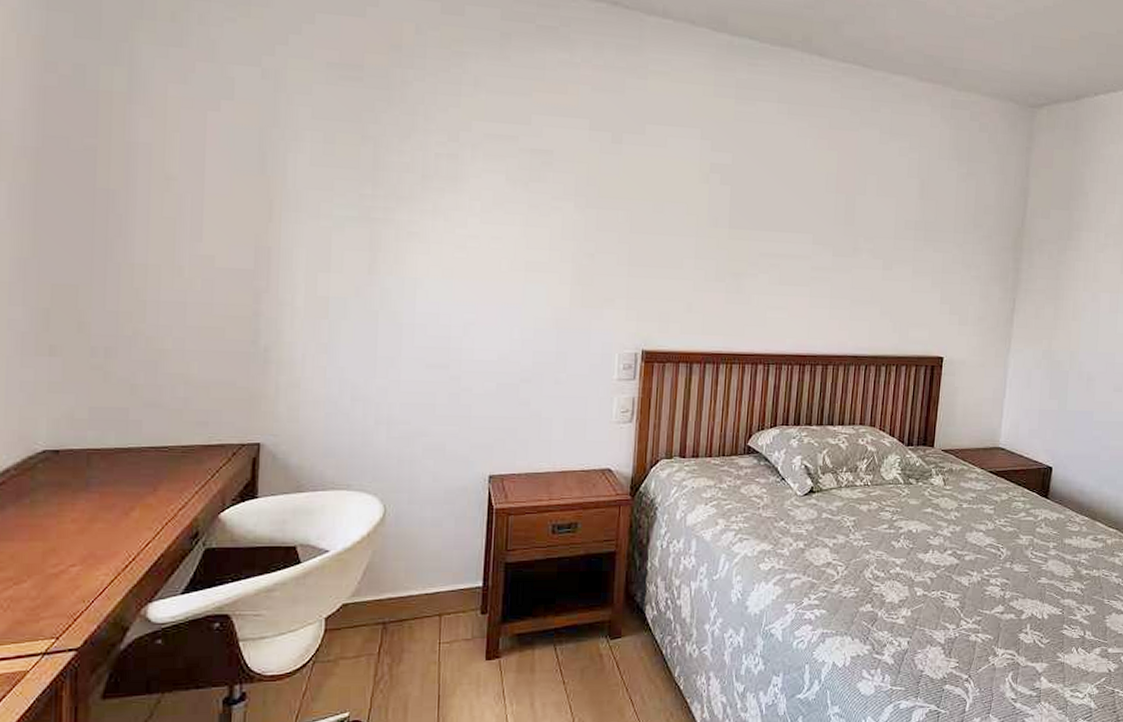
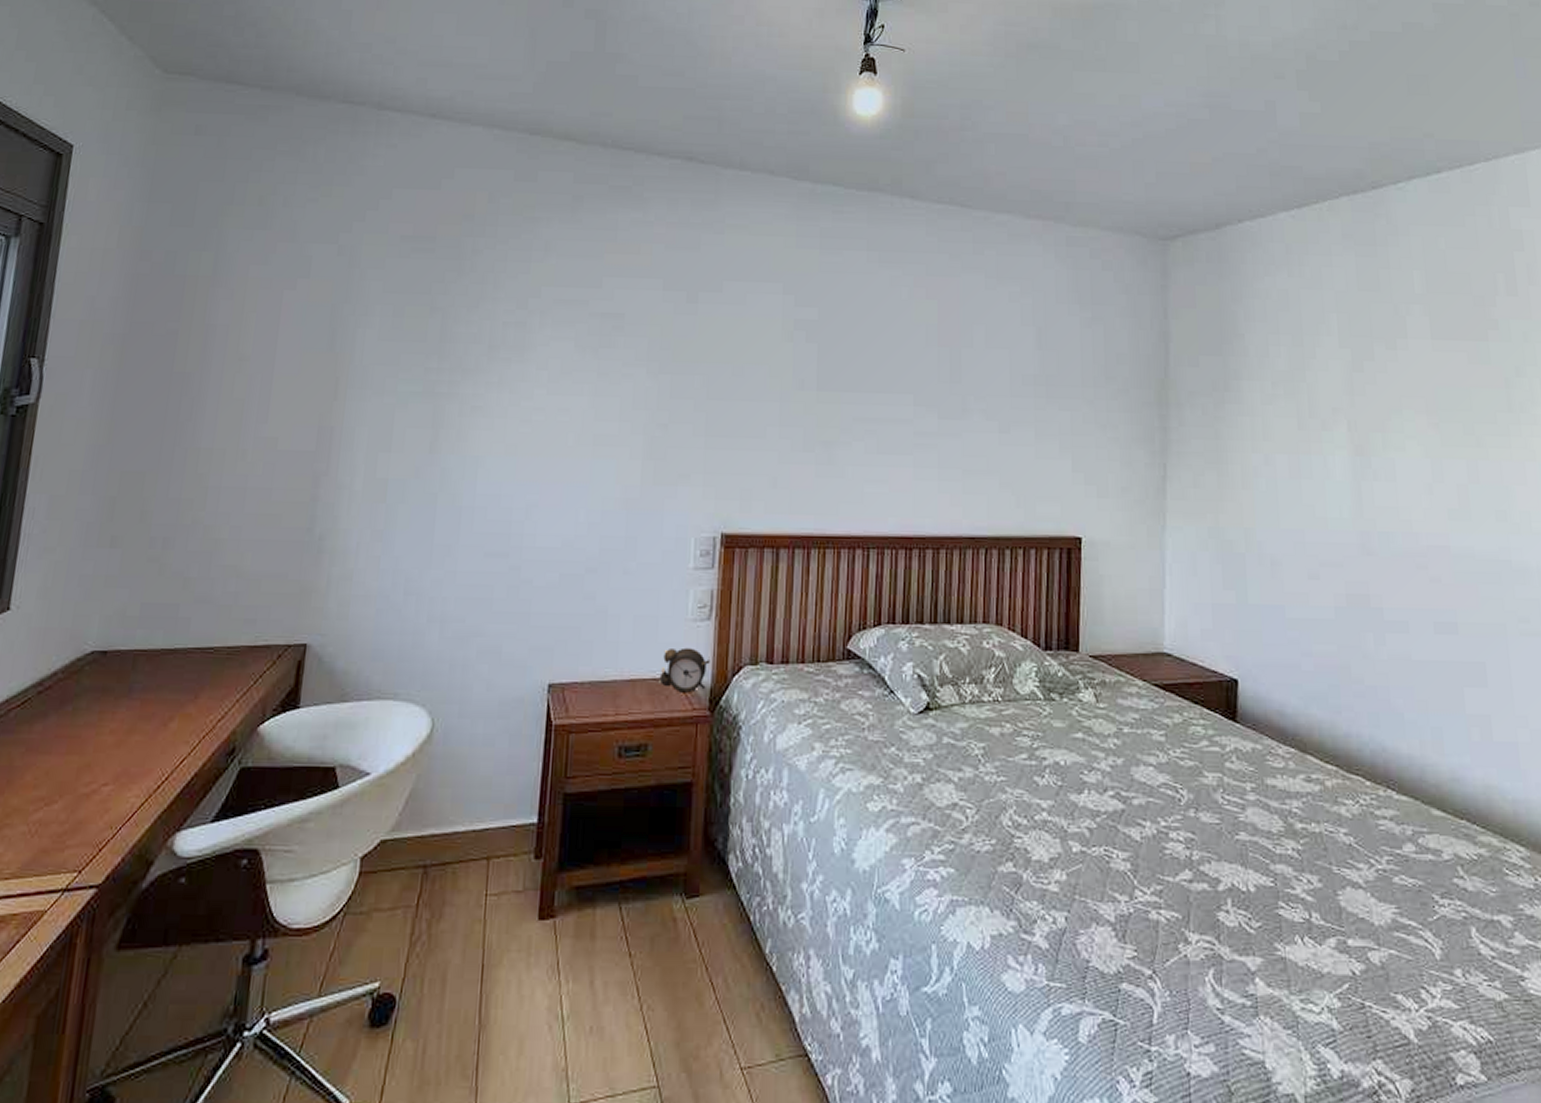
alarm clock: none [587,445,631,482] -> present [659,647,710,693]

